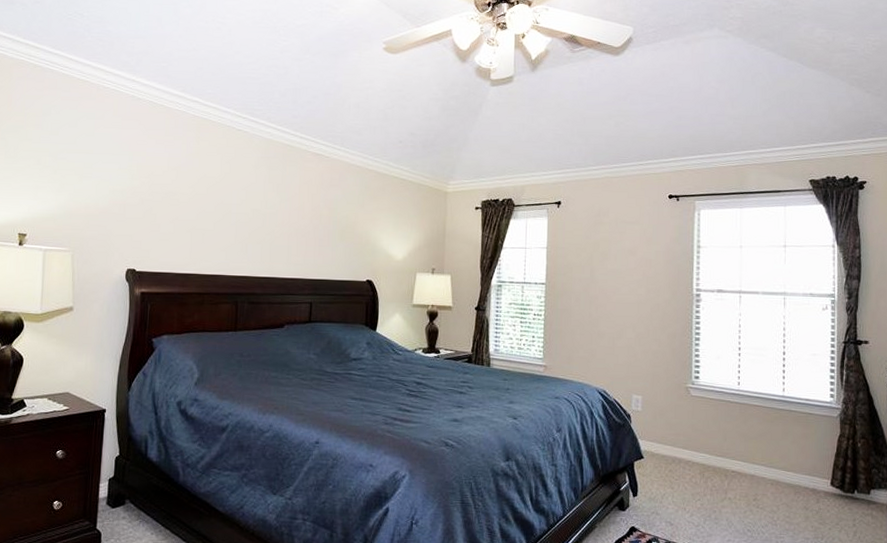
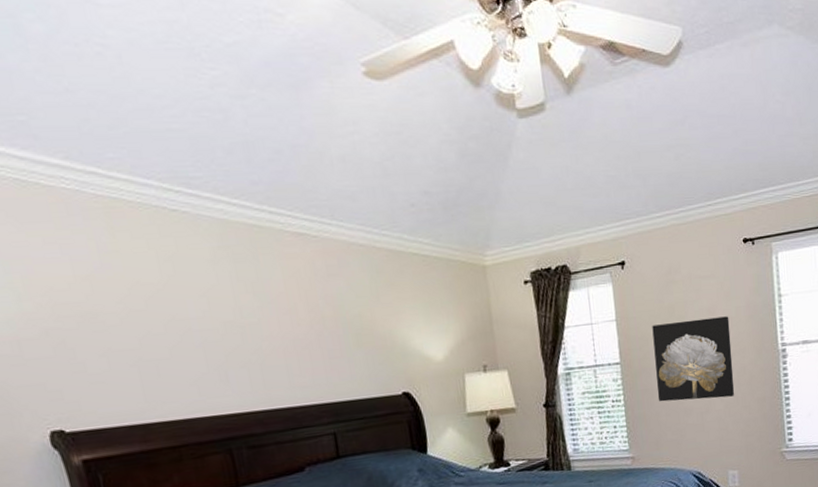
wall art: none [574,256,648,328] -> present [652,316,735,402]

